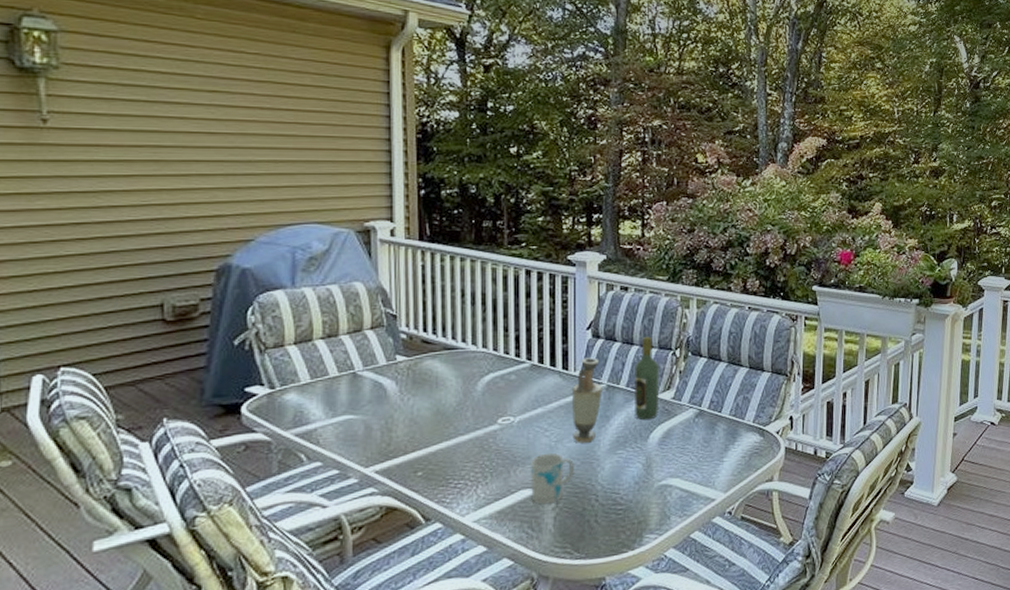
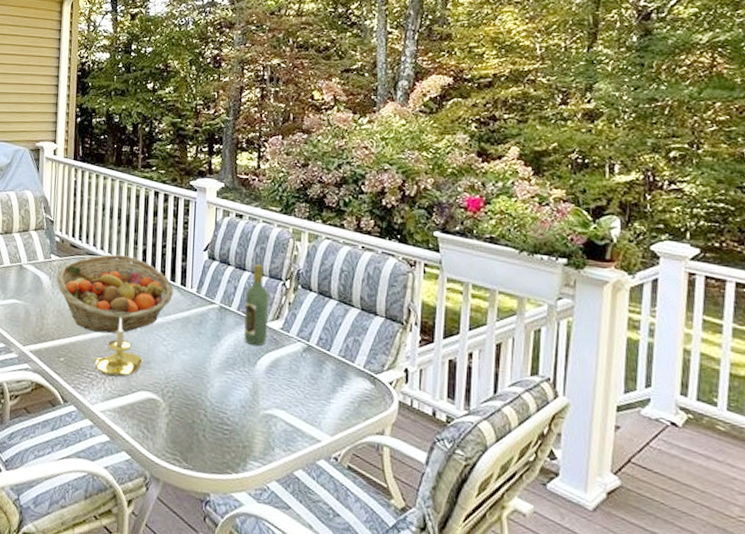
fruit basket: none [406,344,555,436] -> present [56,254,174,334]
candle holder: none [460,414,522,482] -> present [92,317,143,377]
mug: present [530,453,575,505] -> none [148,361,188,410]
vase: present [572,357,602,443] -> none [186,277,215,358]

